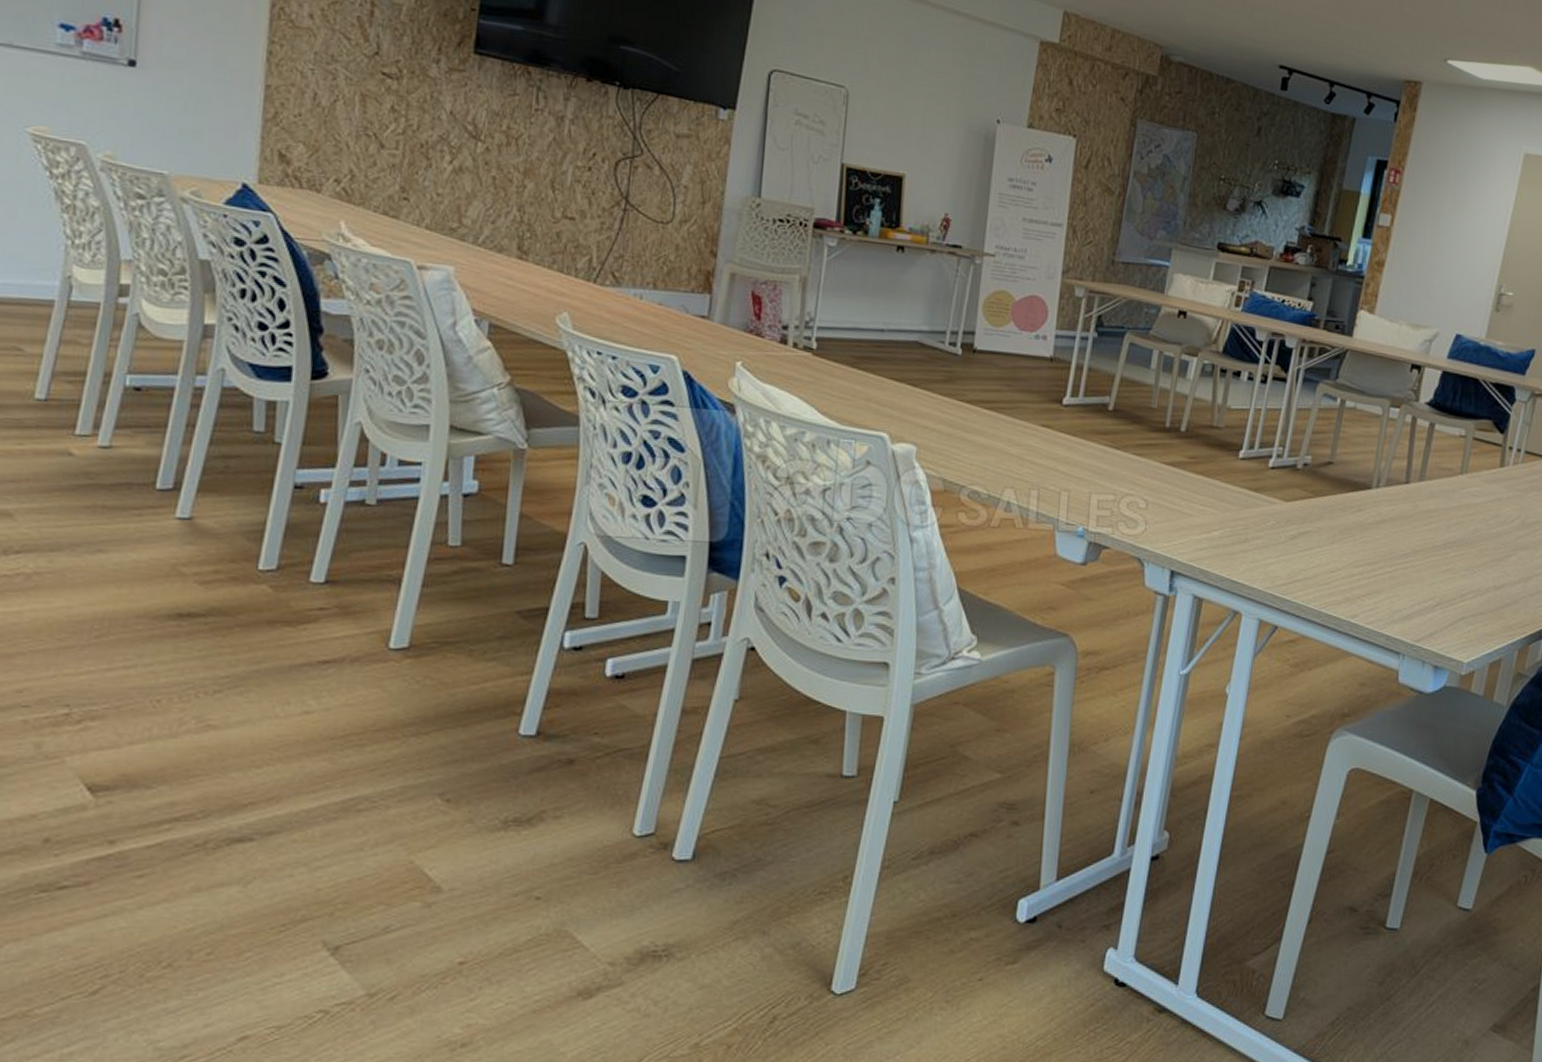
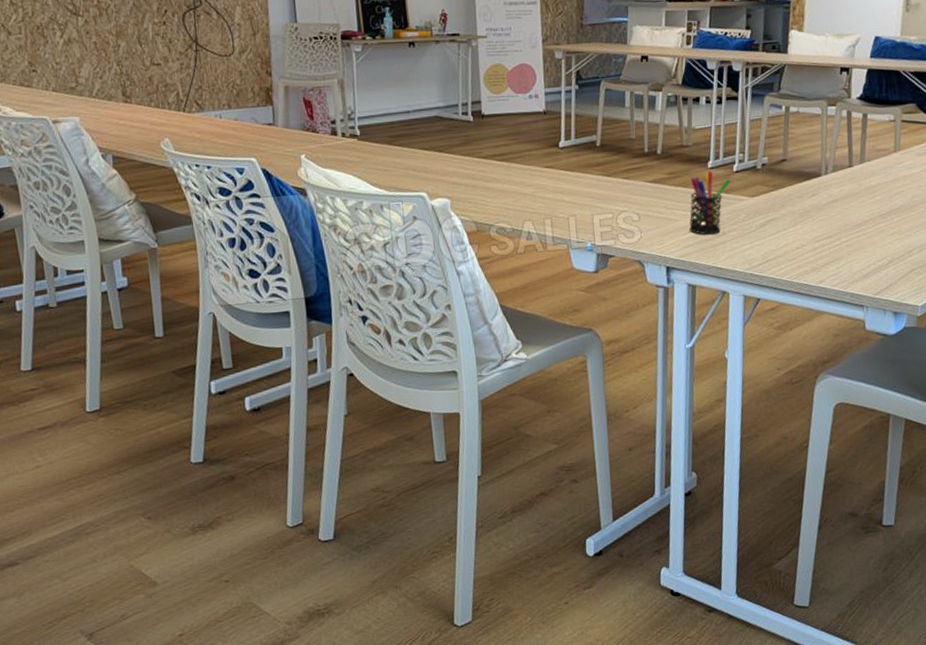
pen holder: none [1205,462,1264,540] -> present [689,171,731,235]

